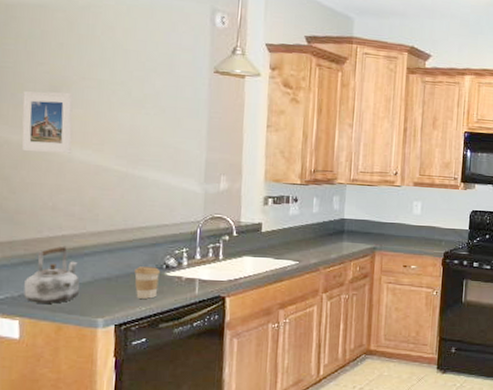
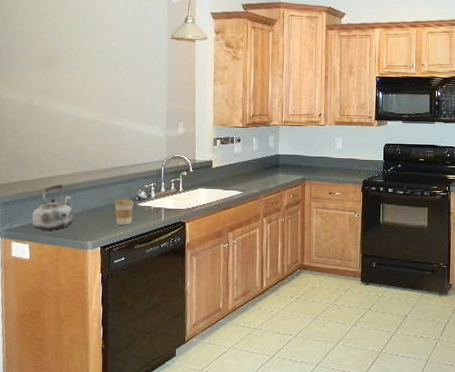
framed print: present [21,91,74,153] -> none [27,61,65,110]

